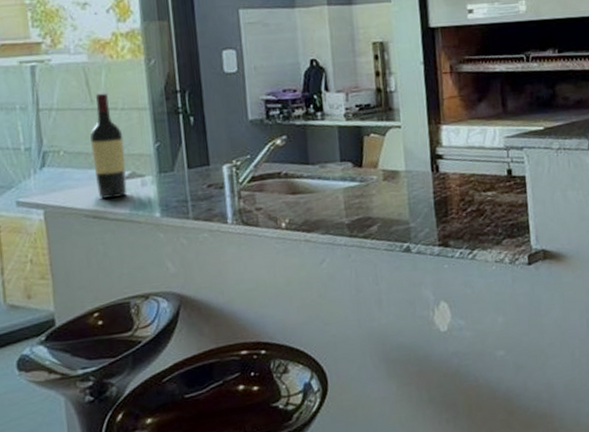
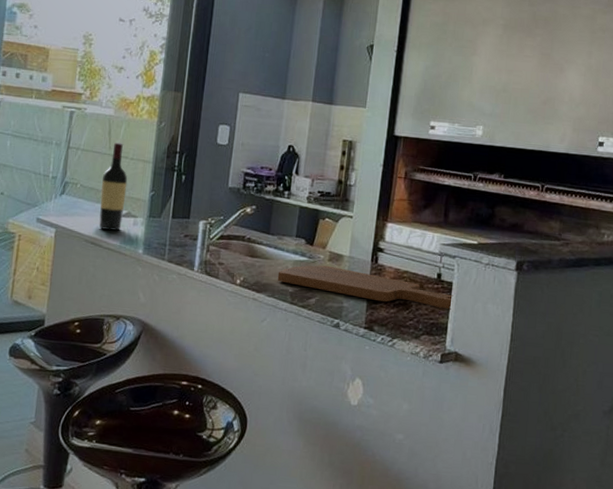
cutting board: none [328,185,529,216] -> present [277,265,454,310]

